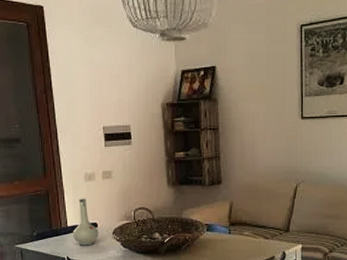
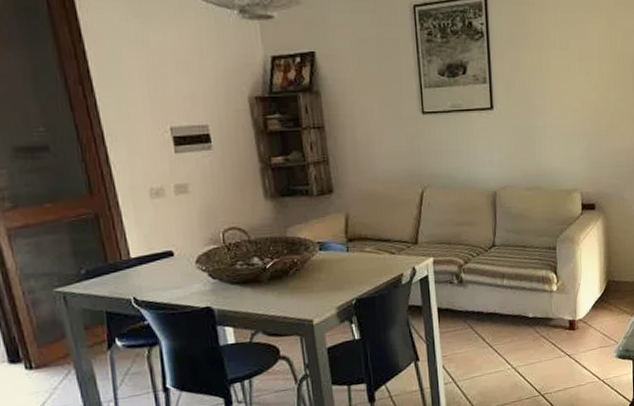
vase: present [72,198,99,246] -> none [138,220,177,282]

